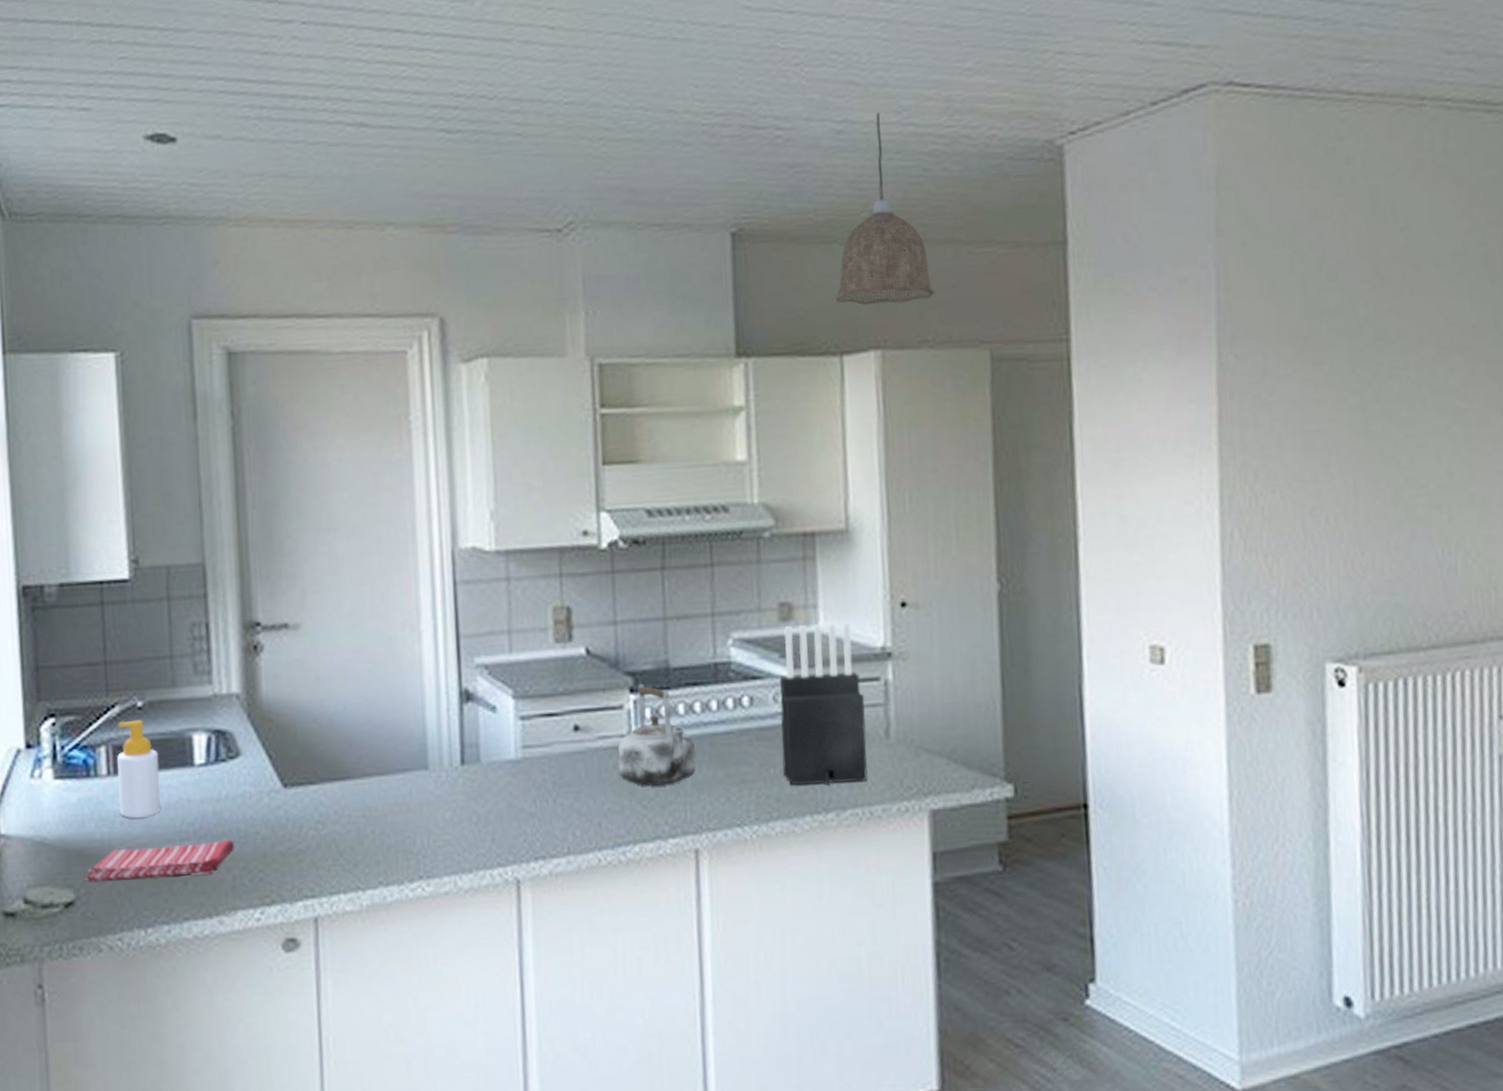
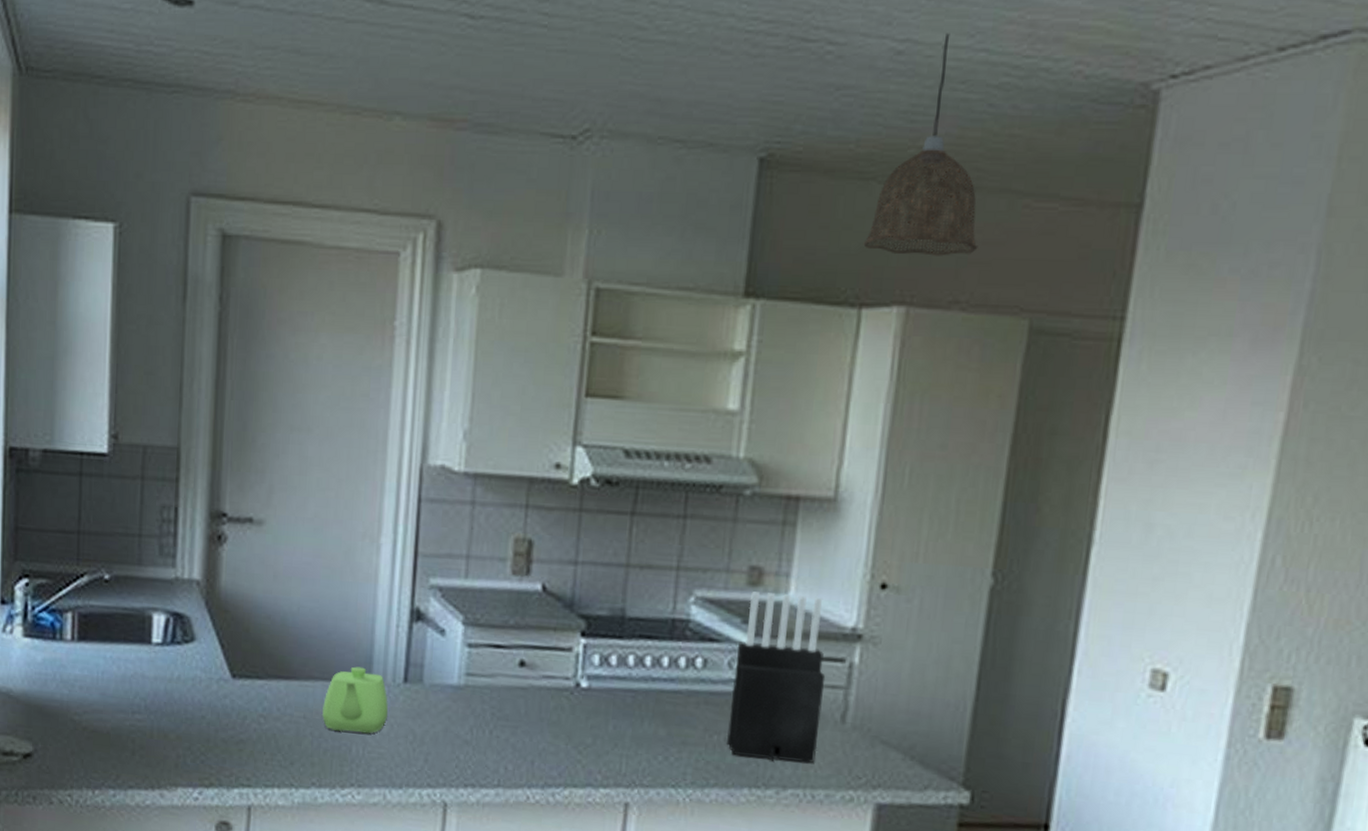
dish towel: present [85,839,235,882] -> none [43,711,182,748]
soap bottle: present [116,720,161,819] -> none [79,591,120,687]
teapot: none [381,756,449,825] -> present [322,666,388,734]
kettle: present [617,683,696,786] -> none [558,628,640,735]

